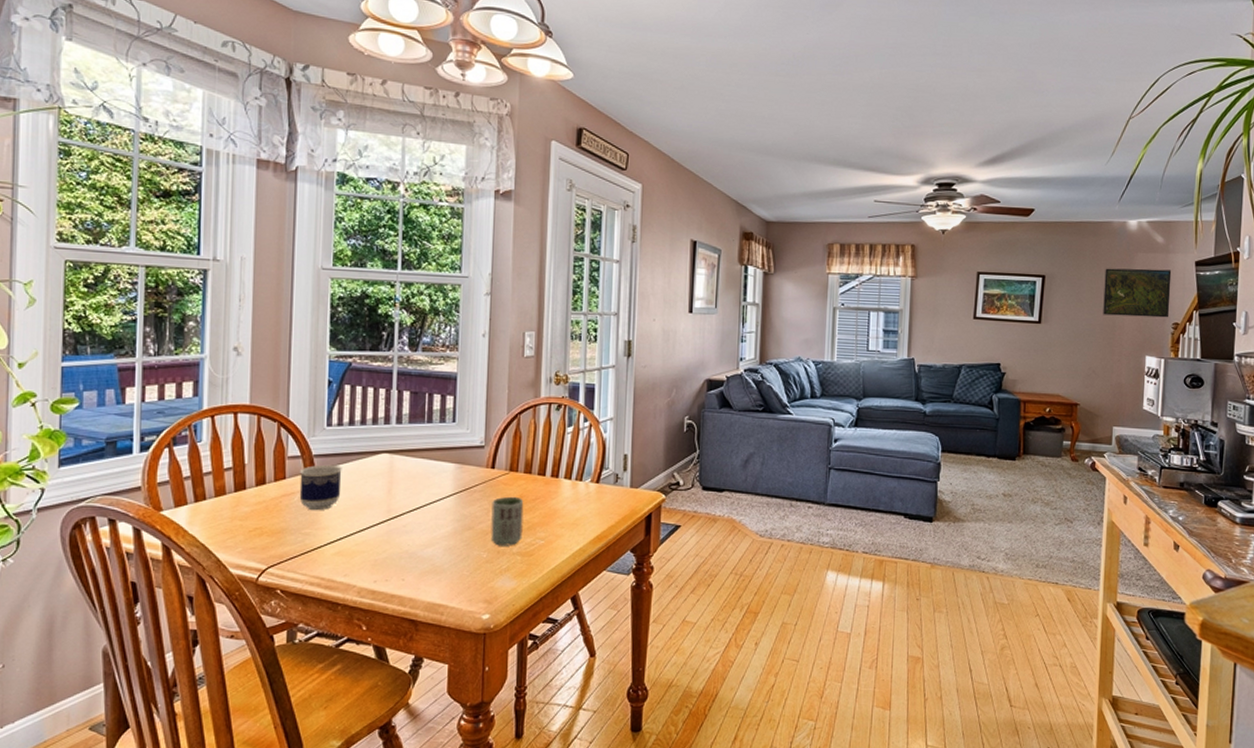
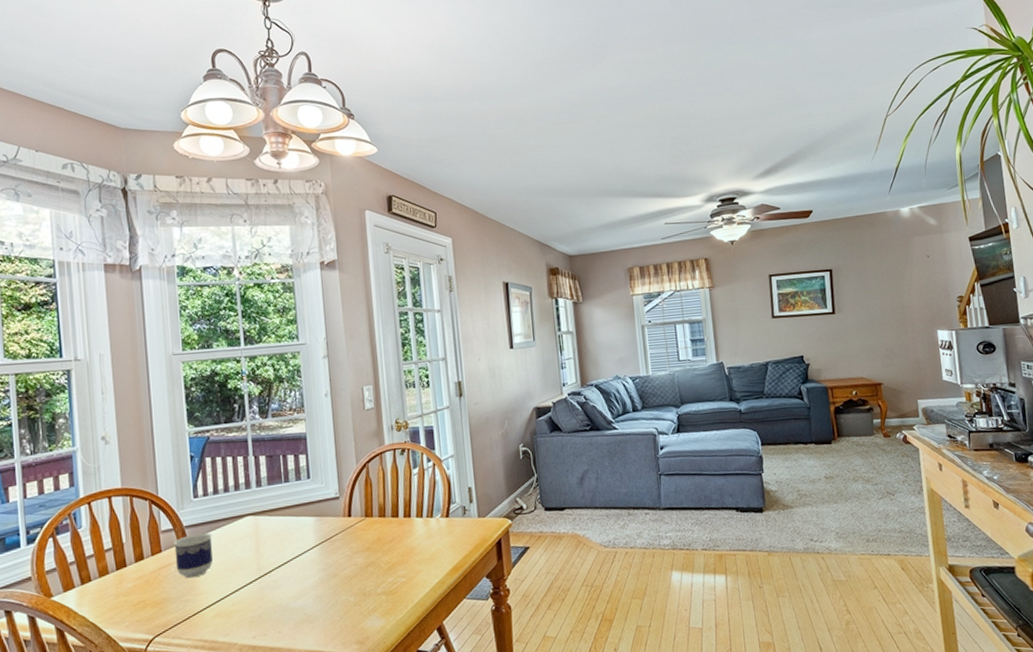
cup: present [490,496,524,546] -> none [352,540,385,589]
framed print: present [1103,268,1172,318] -> none [886,248,953,298]

